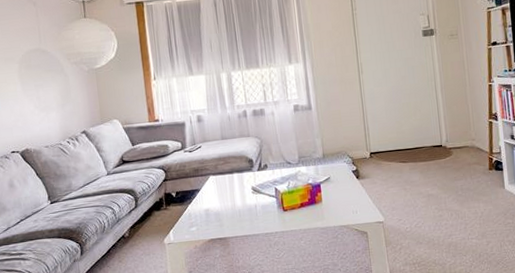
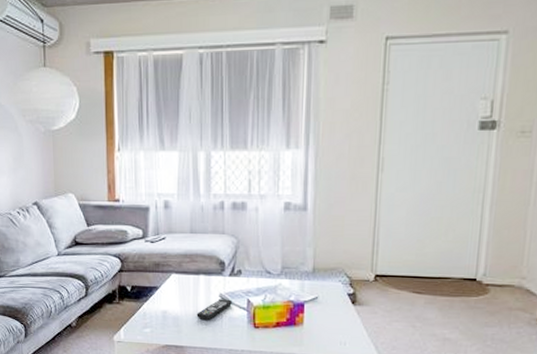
remote control: none [234,190,263,212] -> present [196,299,232,321]

